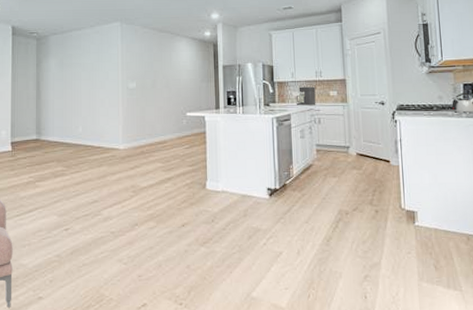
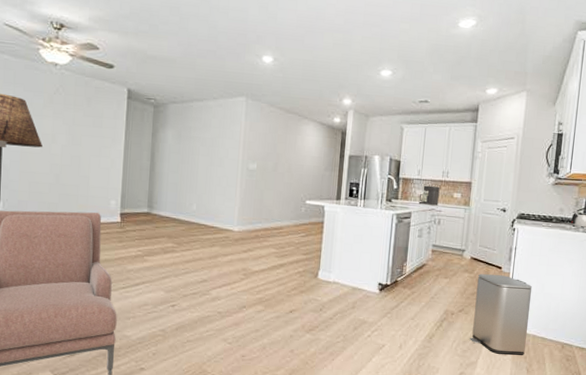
pedal bin: none [367,169,430,252] -> present [470,274,533,355]

